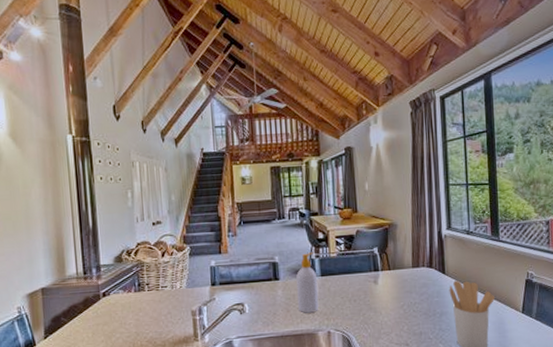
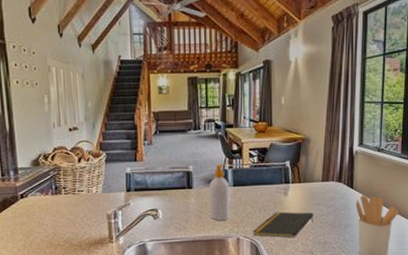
notepad: none [344,301,407,330] -> present [253,211,314,238]

